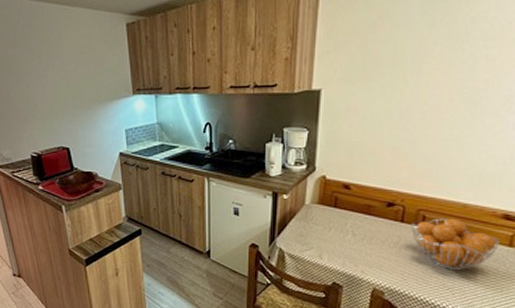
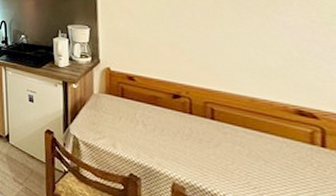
fruit basket: present [410,218,500,271] -> none [200,111,300,169]

